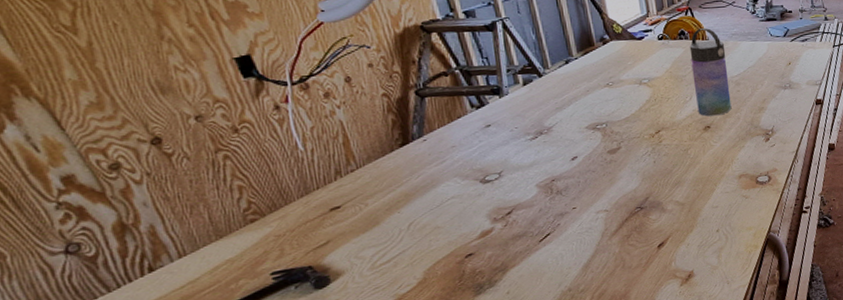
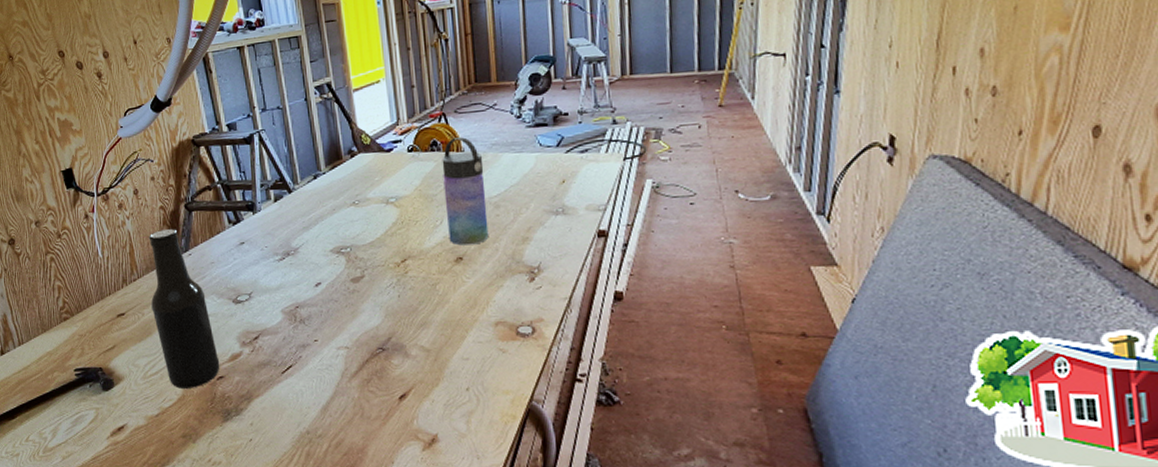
beer bottle: none [369,115,469,273] -> present [149,228,220,389]

